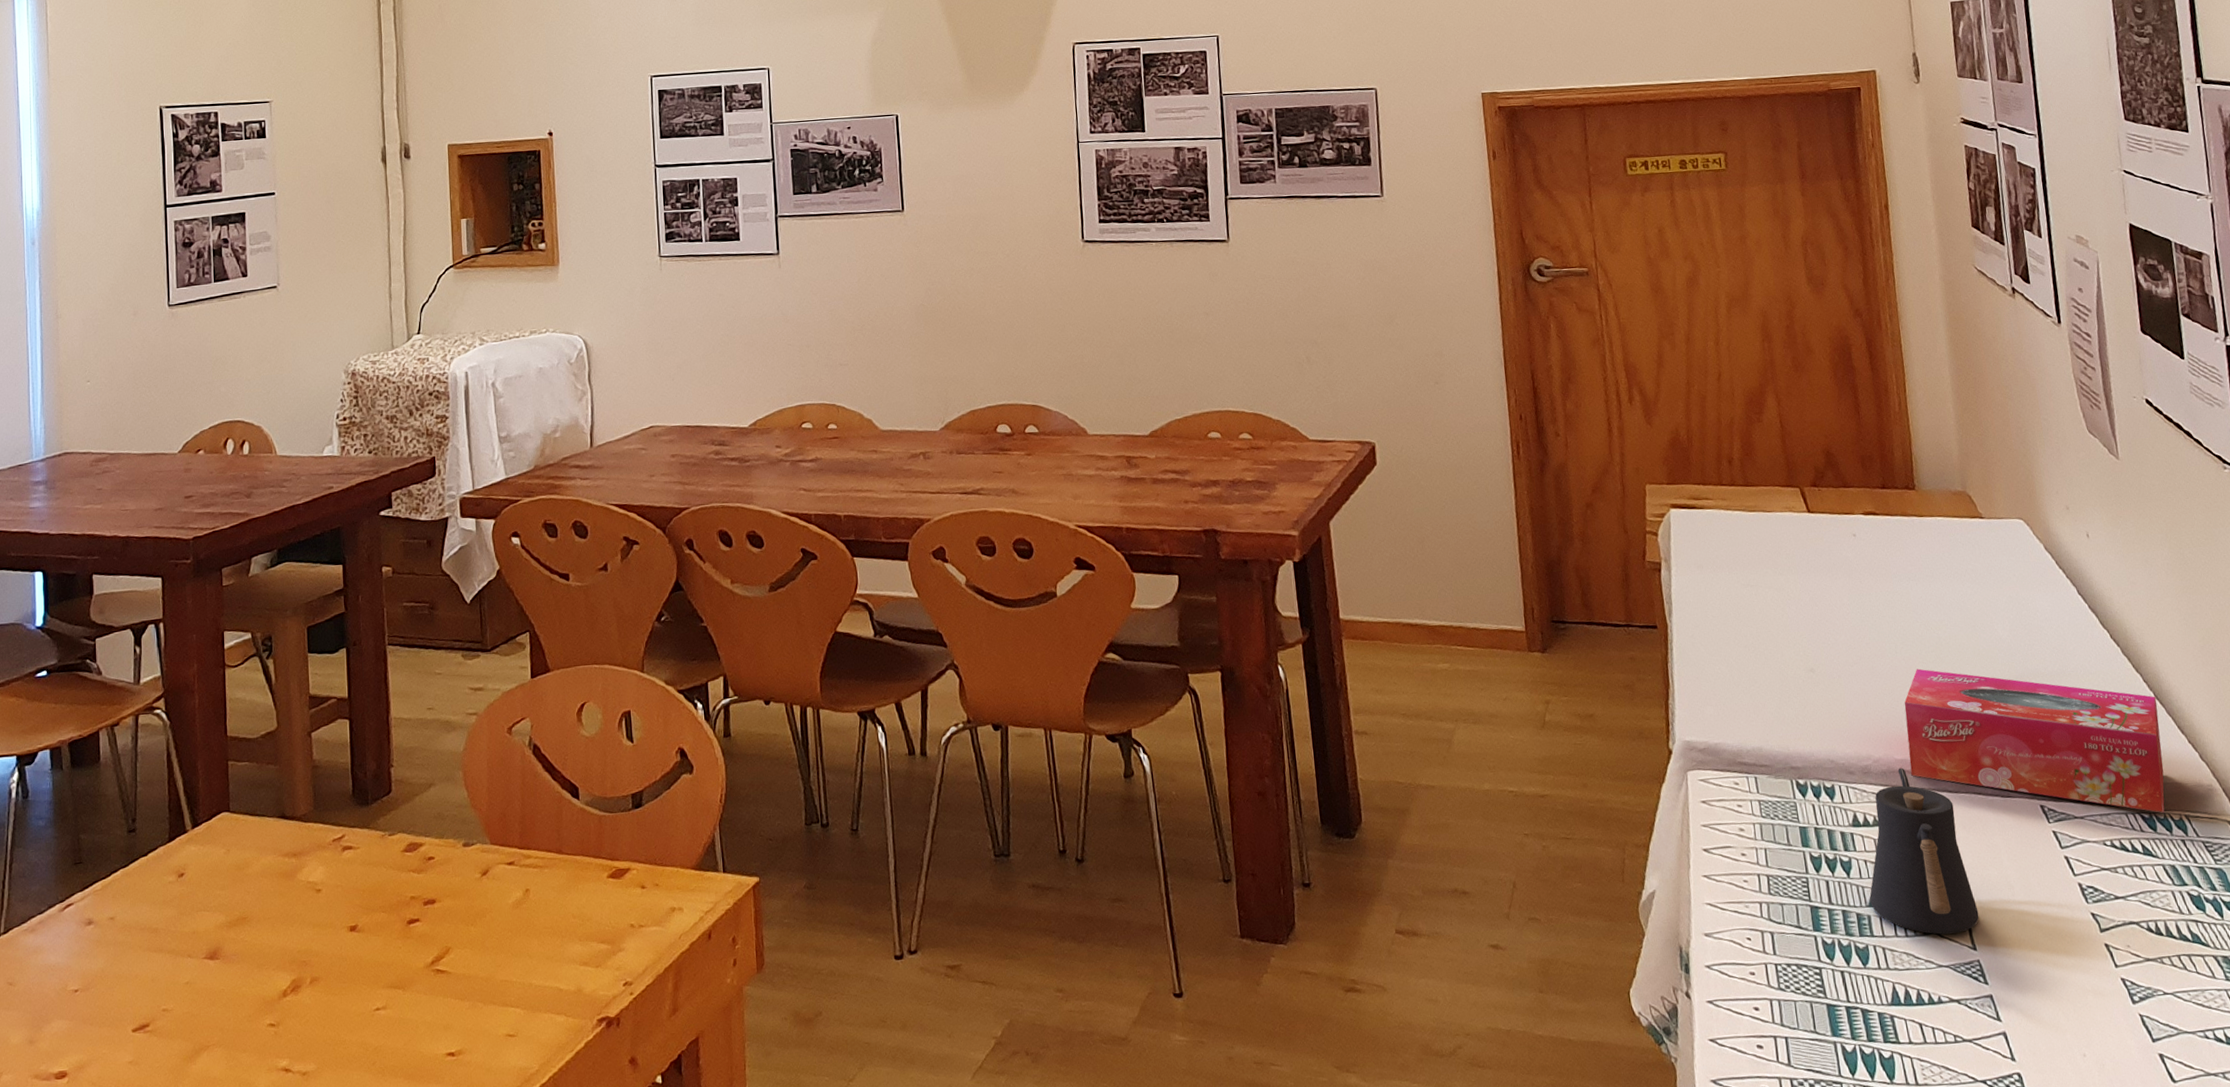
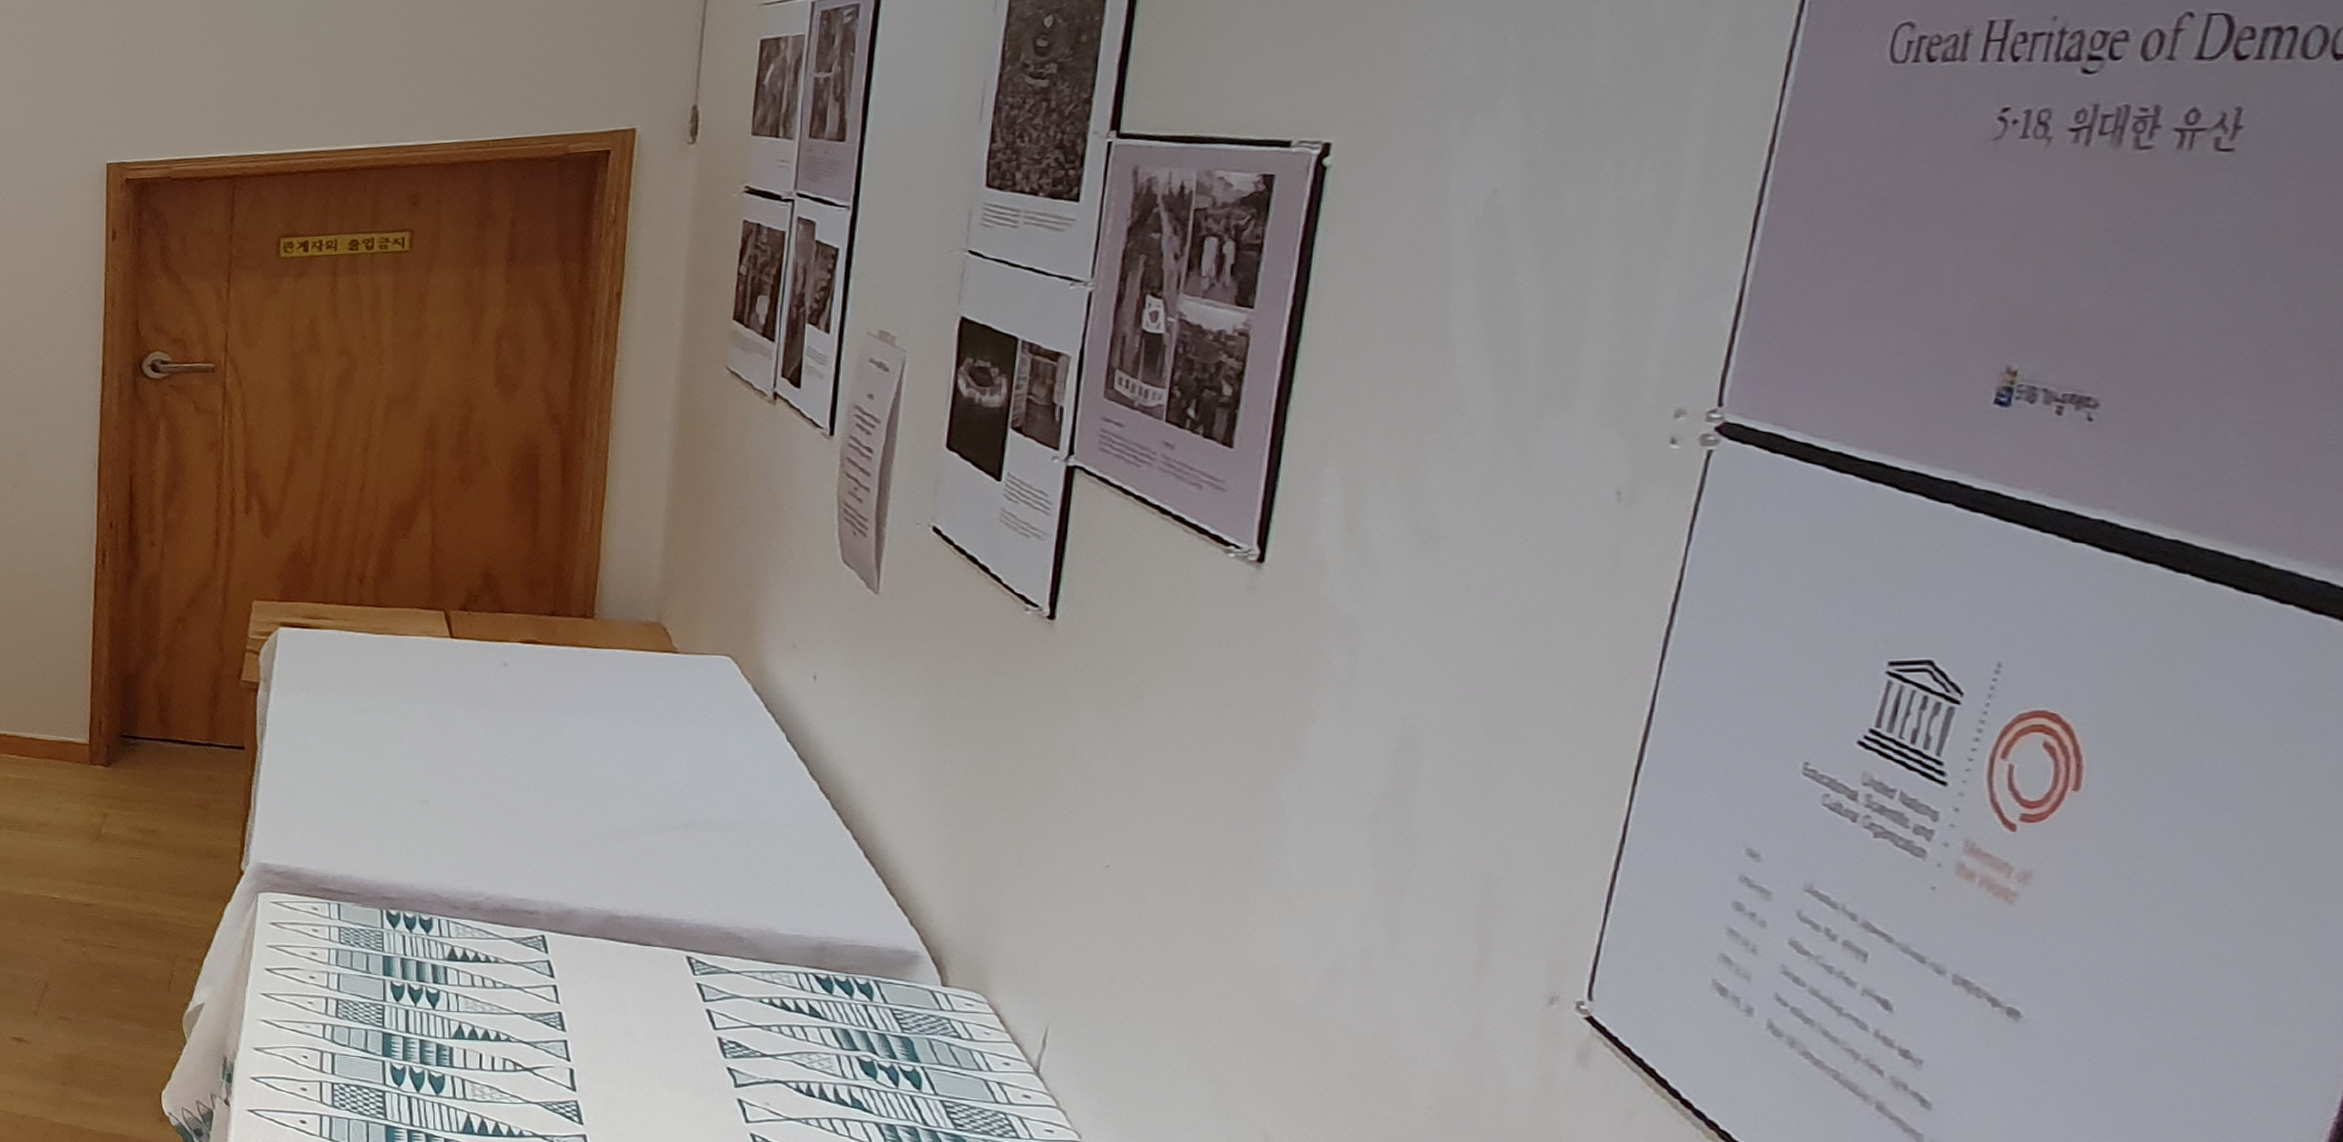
kettle: present [1869,767,1979,935] -> none [455,907,586,1073]
tissue box: present [1904,668,2165,813] -> none [530,808,866,976]

